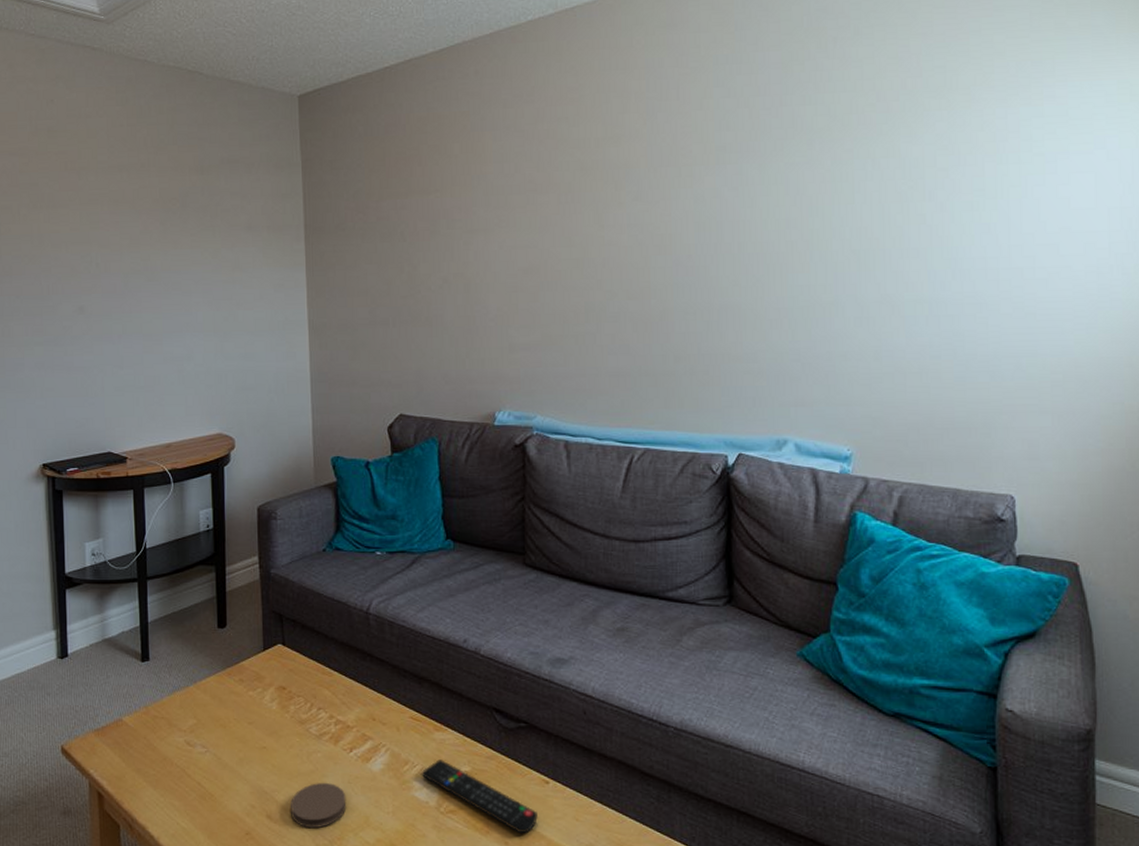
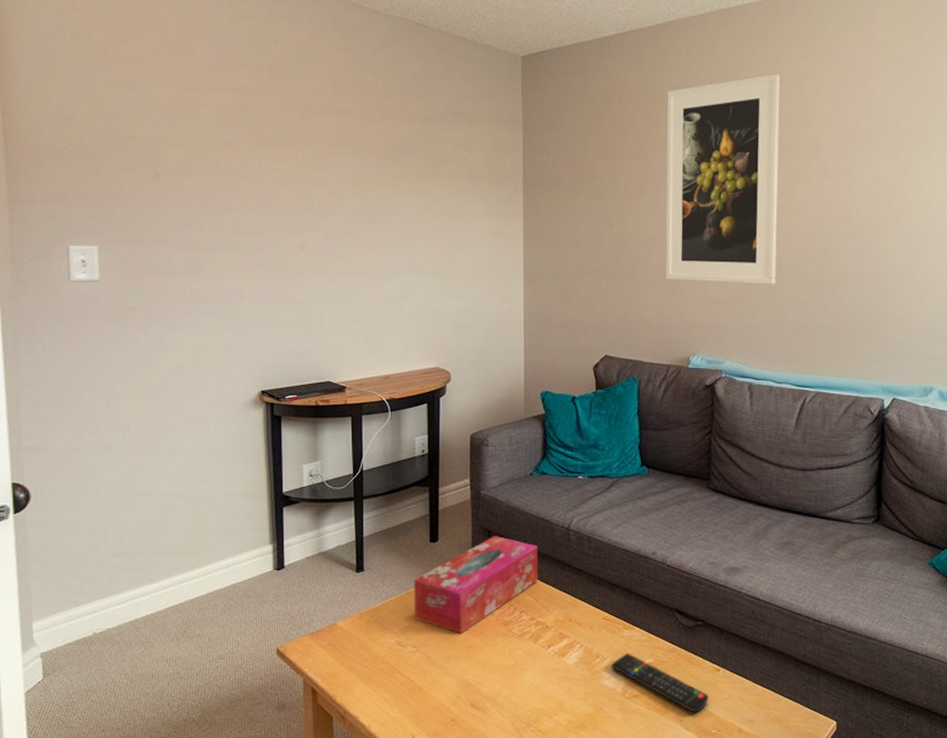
tissue box: none [201,620,336,733] -> present [413,535,538,634]
coaster: present [291,783,347,828] -> none [493,675,543,713]
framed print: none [455,90,589,327] -> present [665,73,781,284]

